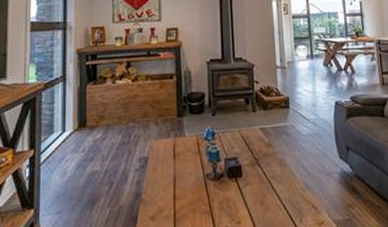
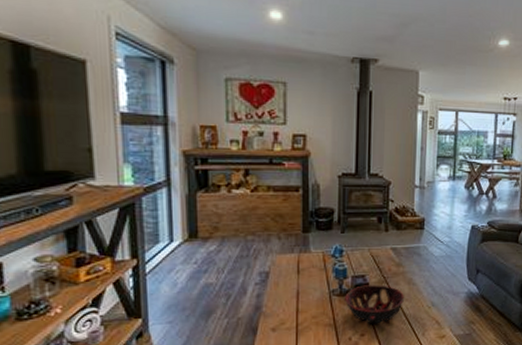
decorative bowl: none [219,167,278,210] -> present [345,285,405,324]

